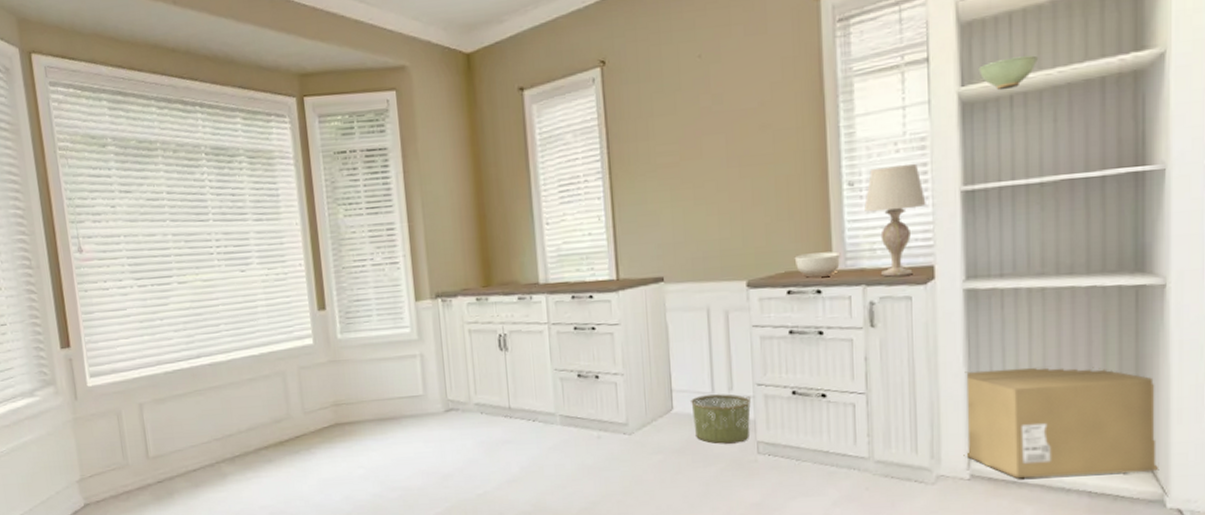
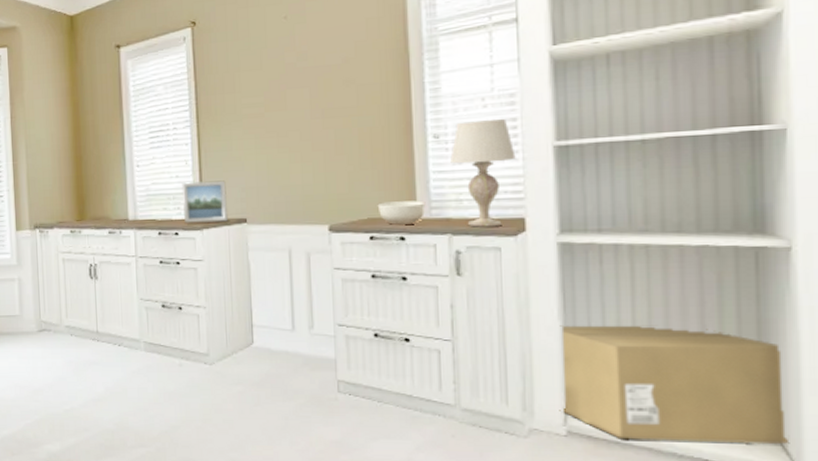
picture frame: none [595,237,645,285] -> present [181,180,229,224]
basket: present [691,394,751,444] -> none [271,332,331,380]
bowl: present [978,55,1039,91] -> none [571,15,638,50]

